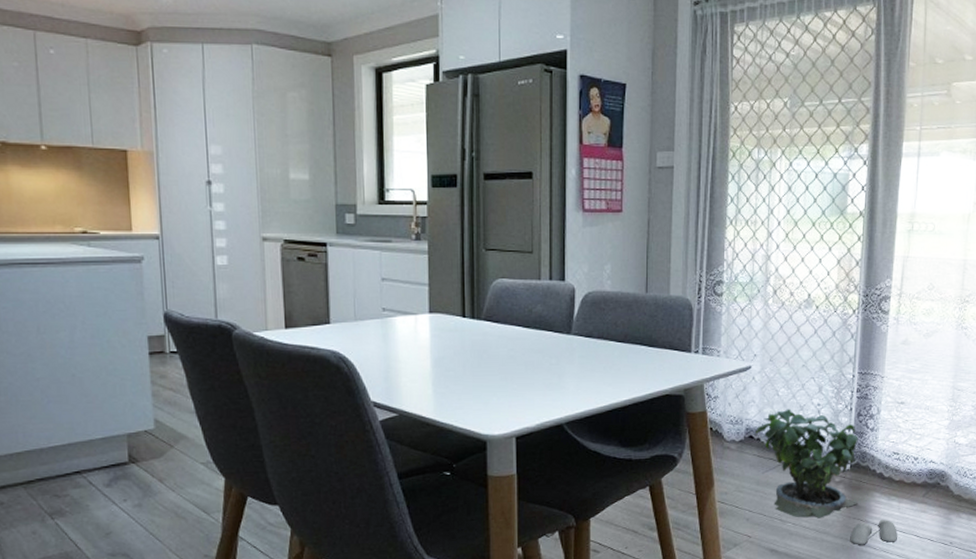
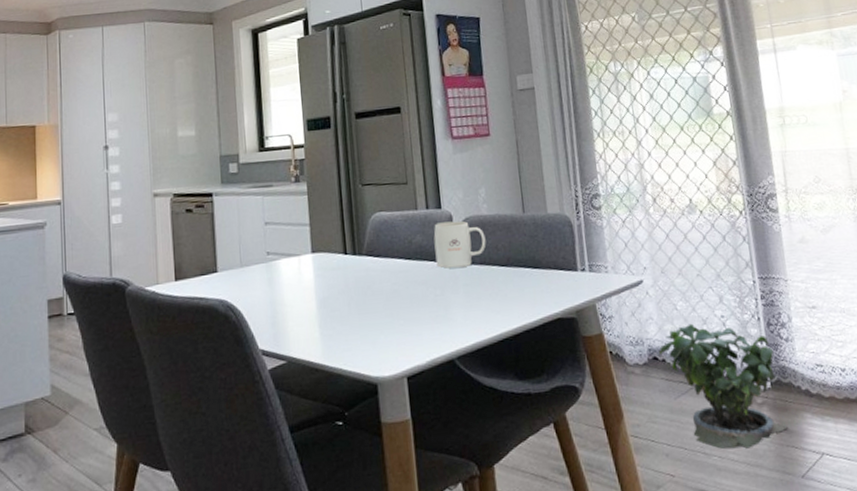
mug: none [554,294,606,340] -> present [433,221,487,269]
slippers: present [850,520,897,545] -> none [787,445,843,479]

